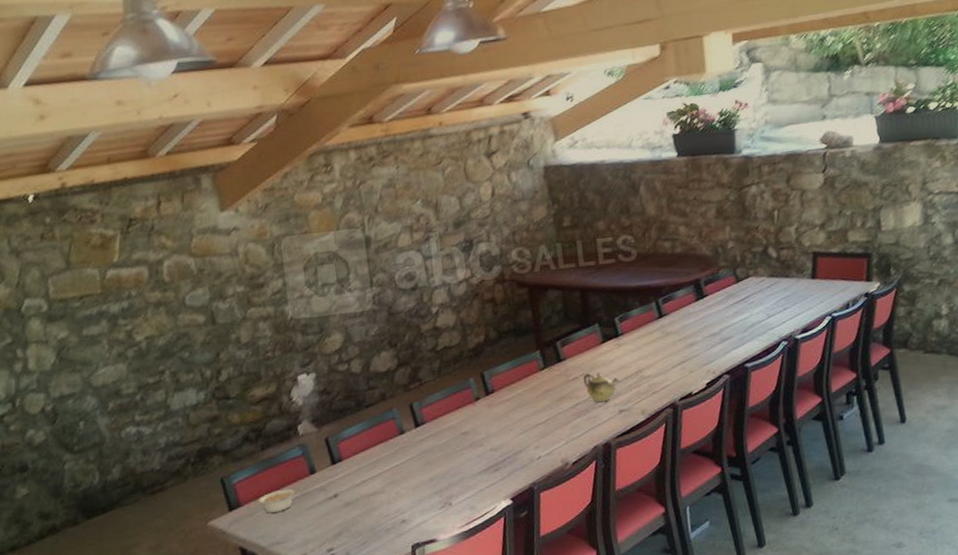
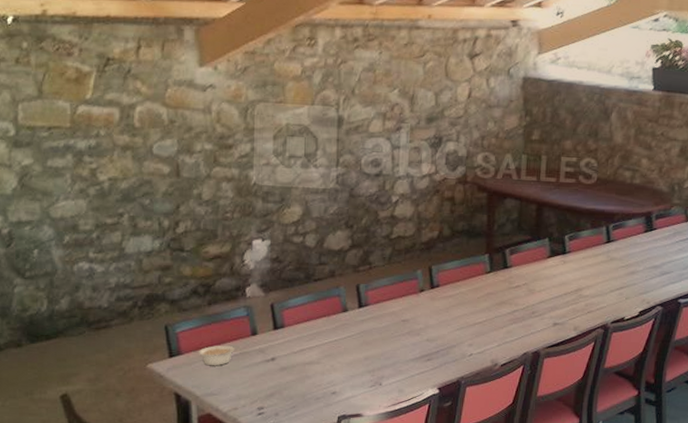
teapot: present [583,372,620,403] -> none [524,284,559,313]

